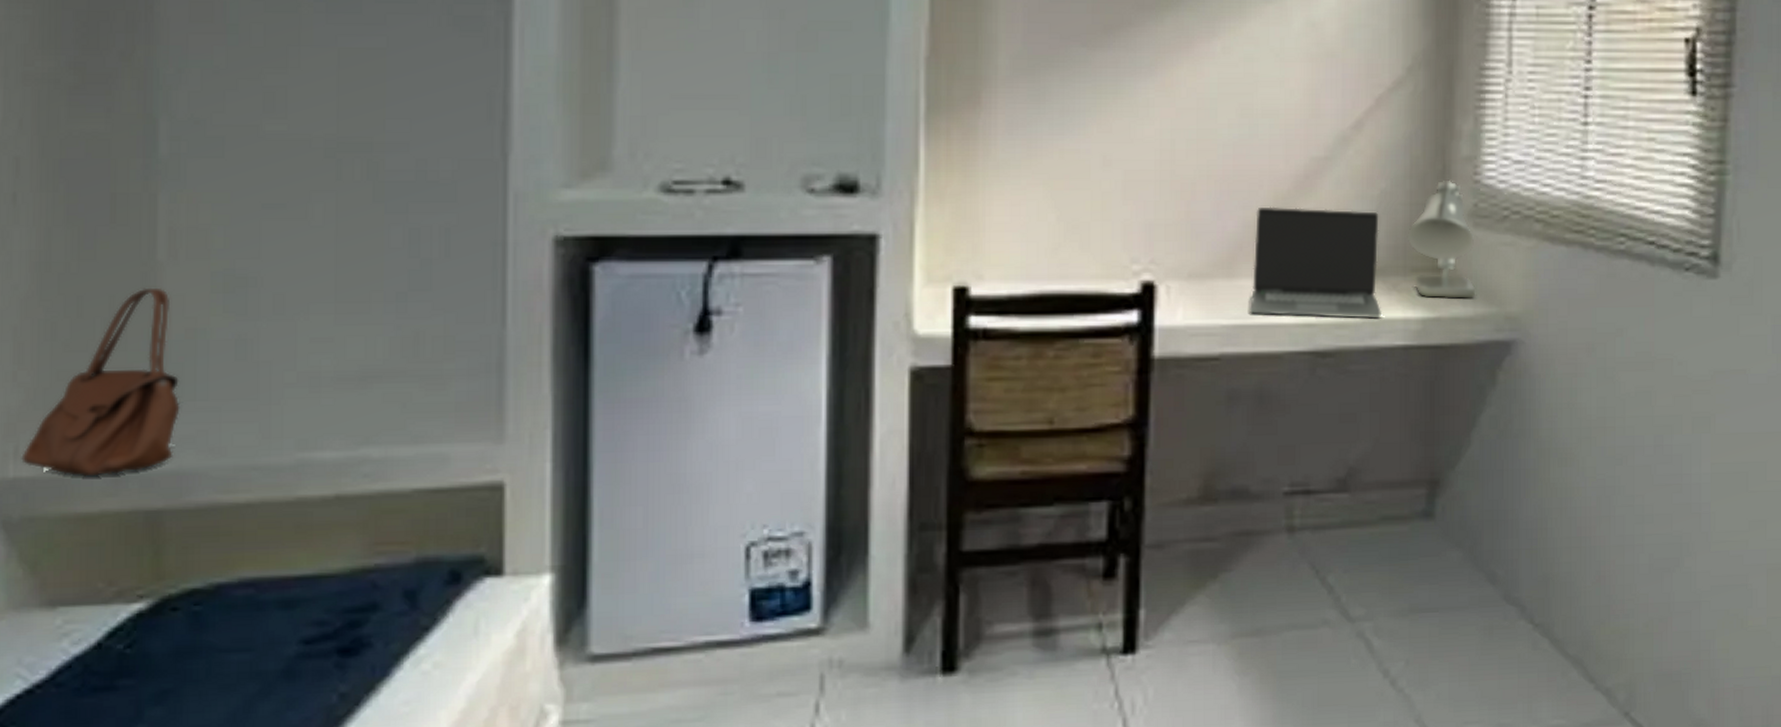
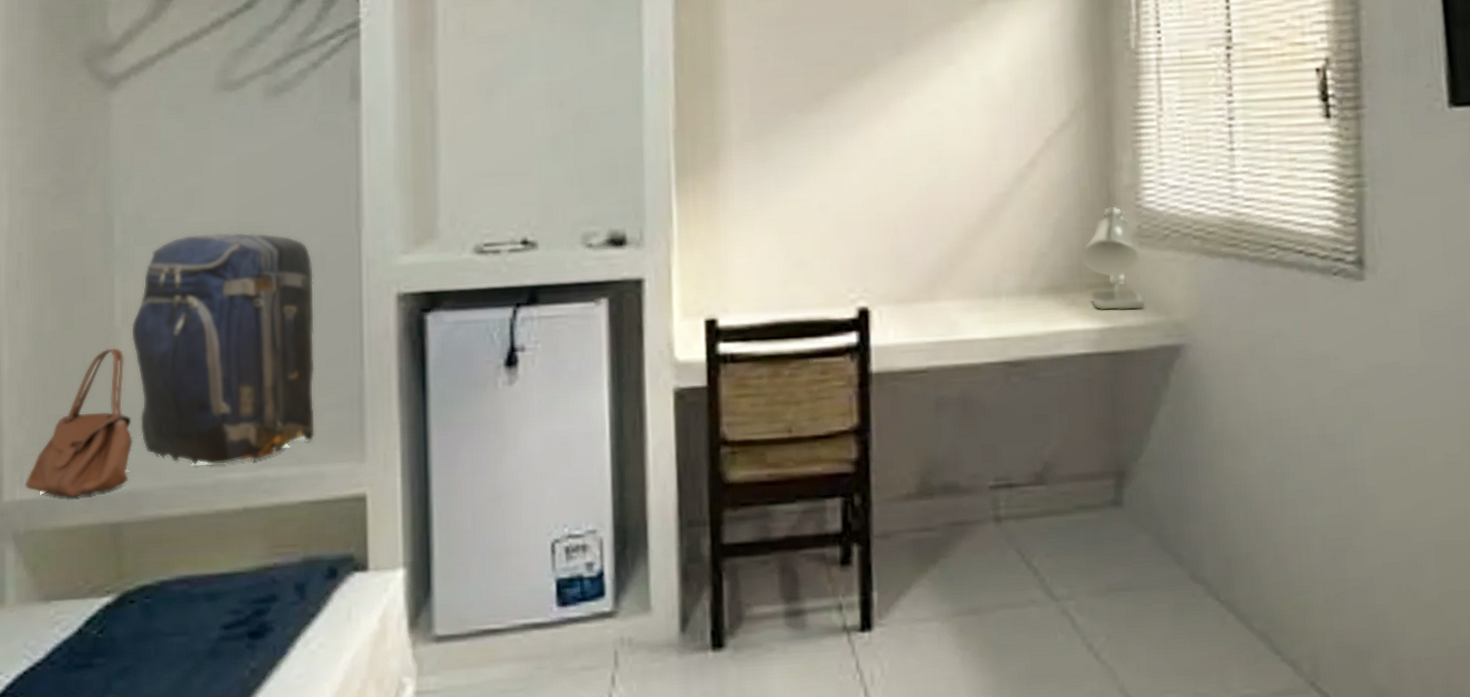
suitcase: none [179,146,442,442] -> present [130,231,316,466]
laptop: present [1250,206,1382,318] -> none [950,237,1064,332]

